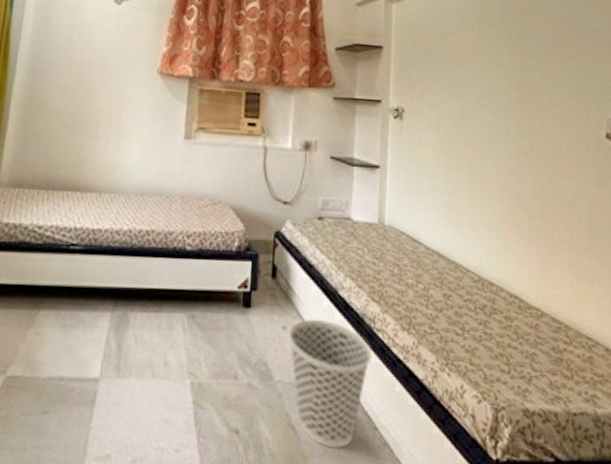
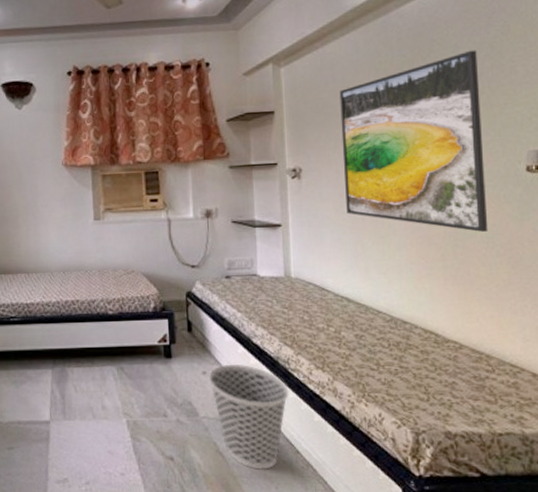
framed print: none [444,15,572,195] -> present [339,50,489,232]

